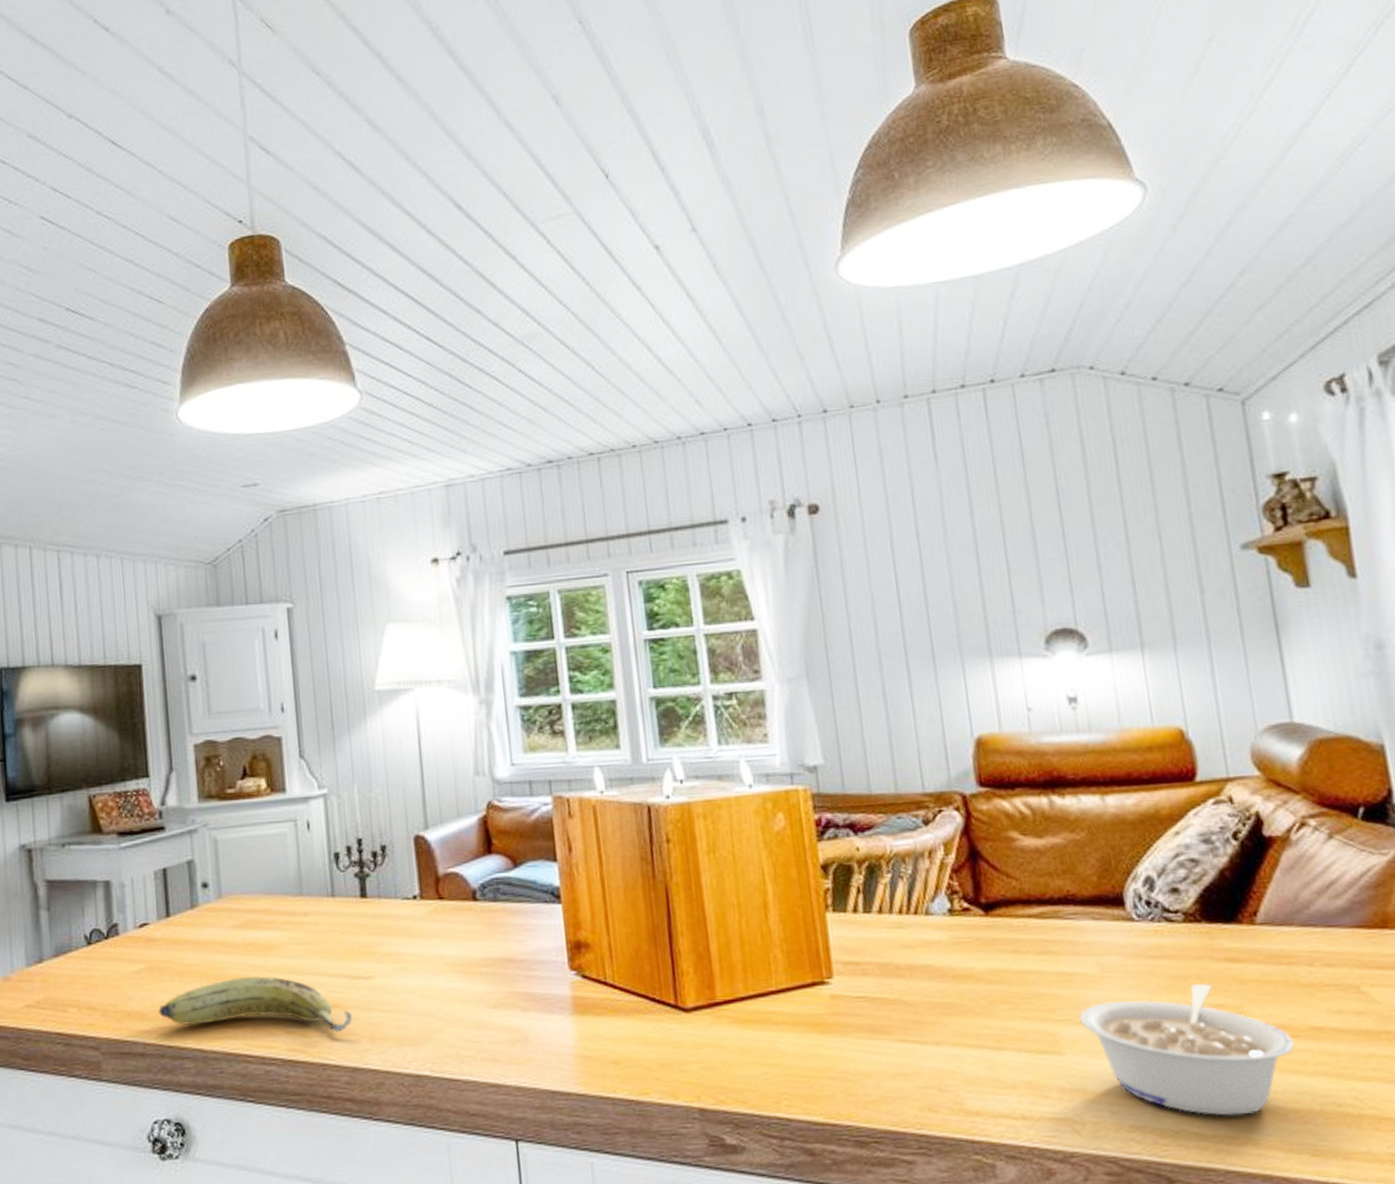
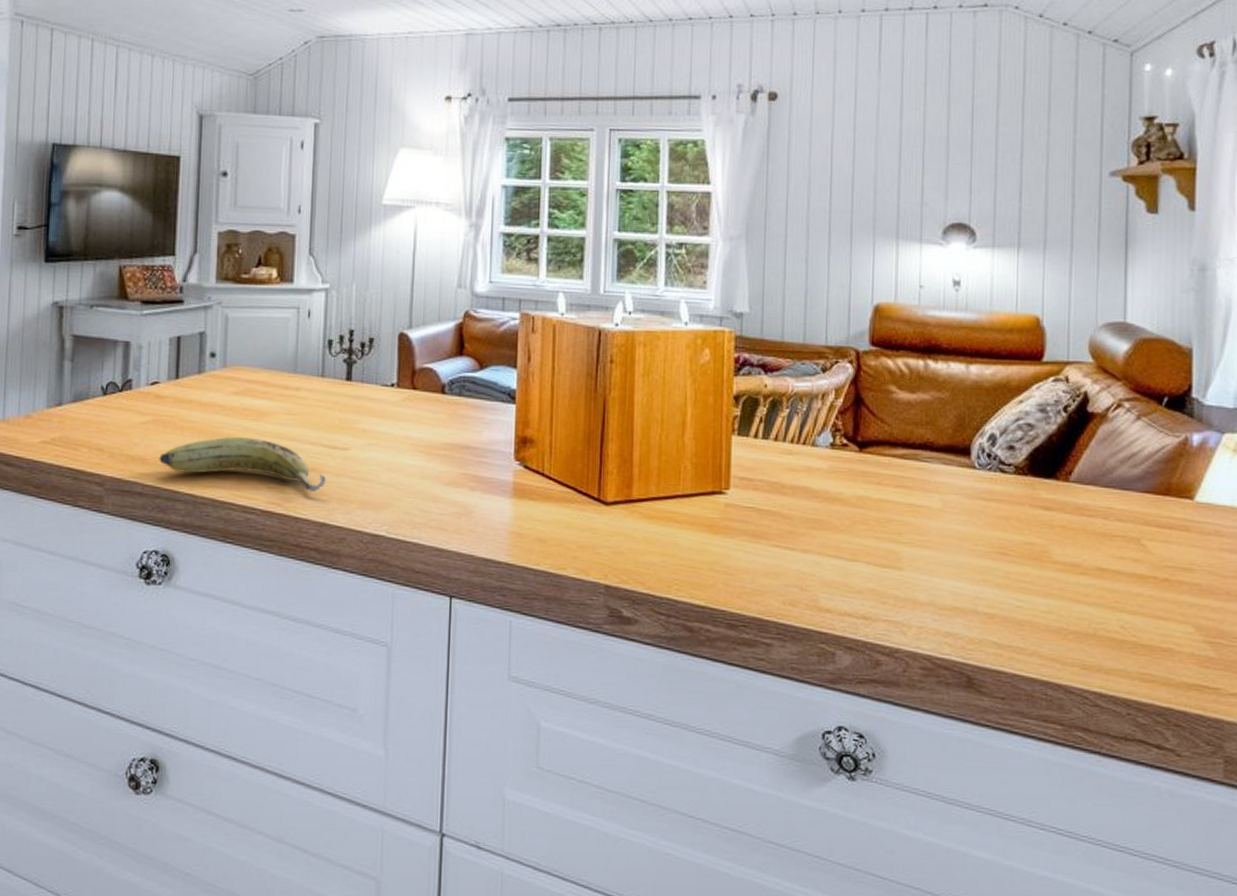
legume: present [1079,983,1295,1116] -> none [920,524,1083,632]

